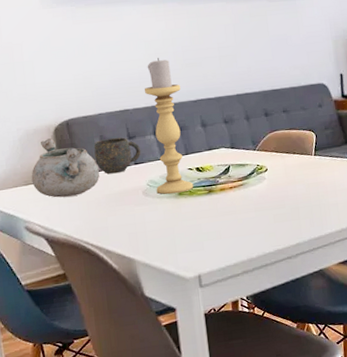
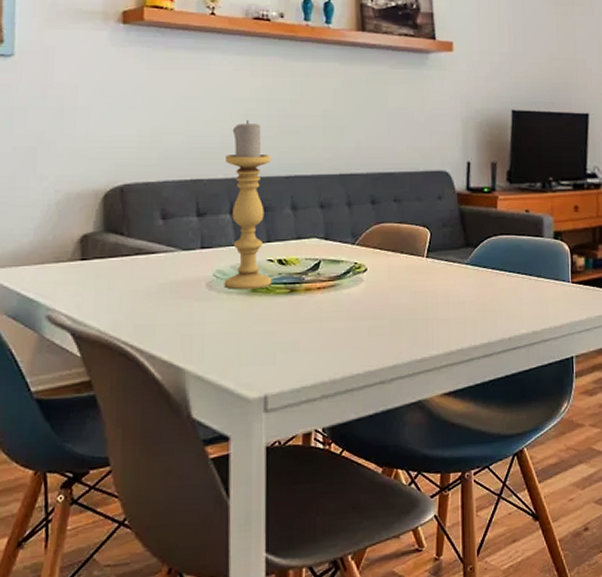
decorative bowl: present [31,138,100,198] -> none [64,206,155,282]
mug: present [94,137,141,174] -> none [151,213,211,258]

